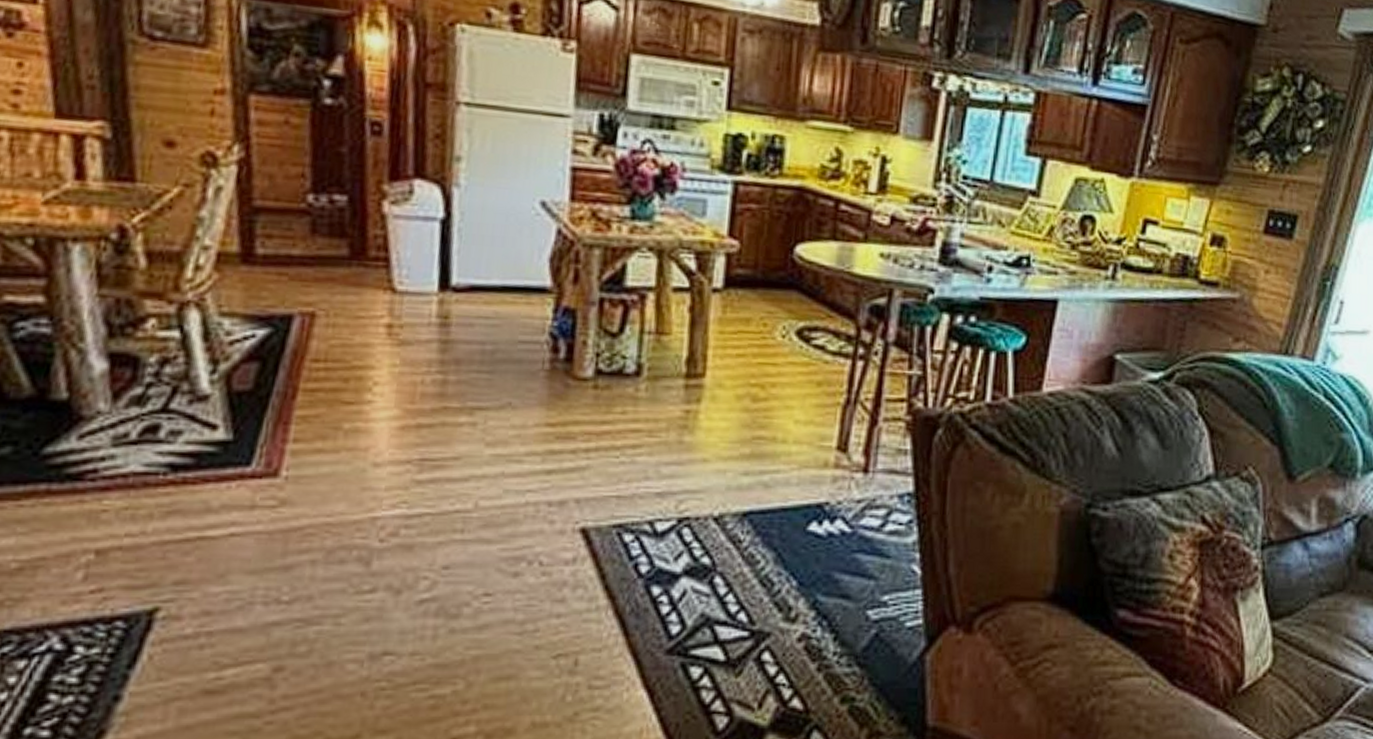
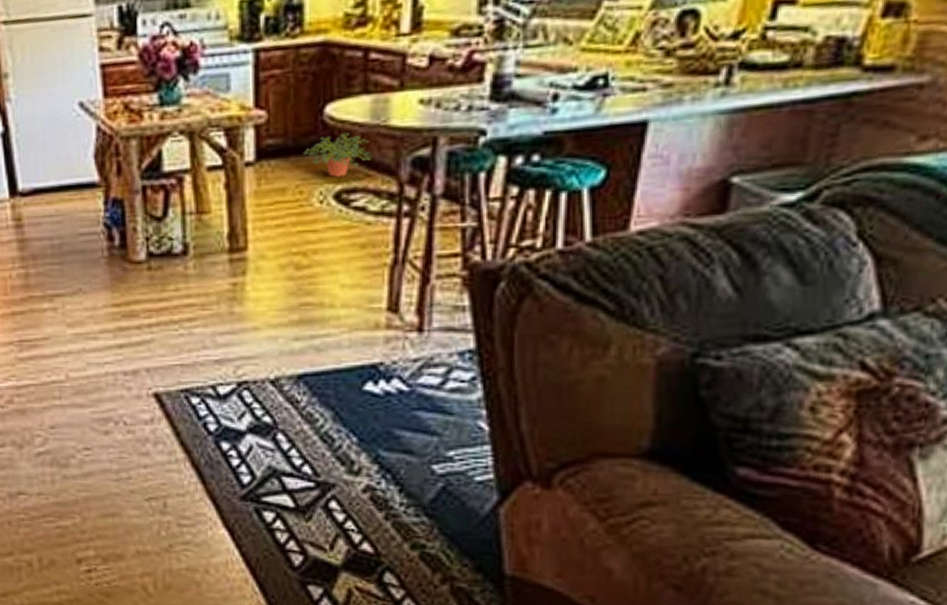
potted plant: none [771,273,836,315] -> present [303,132,374,177]

